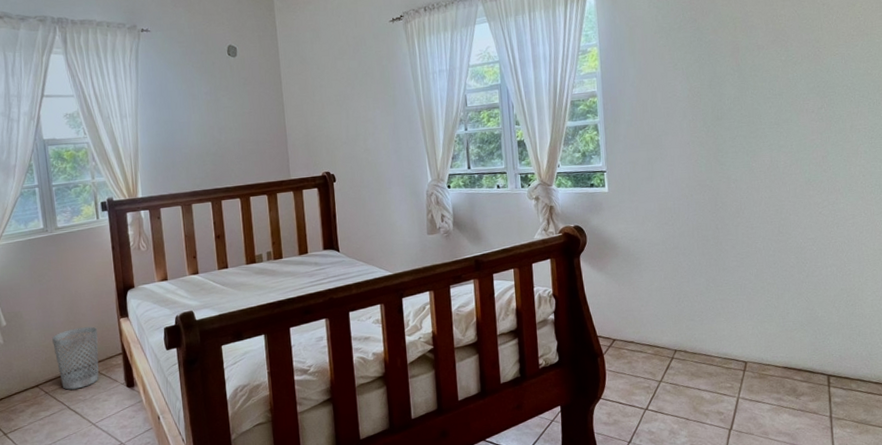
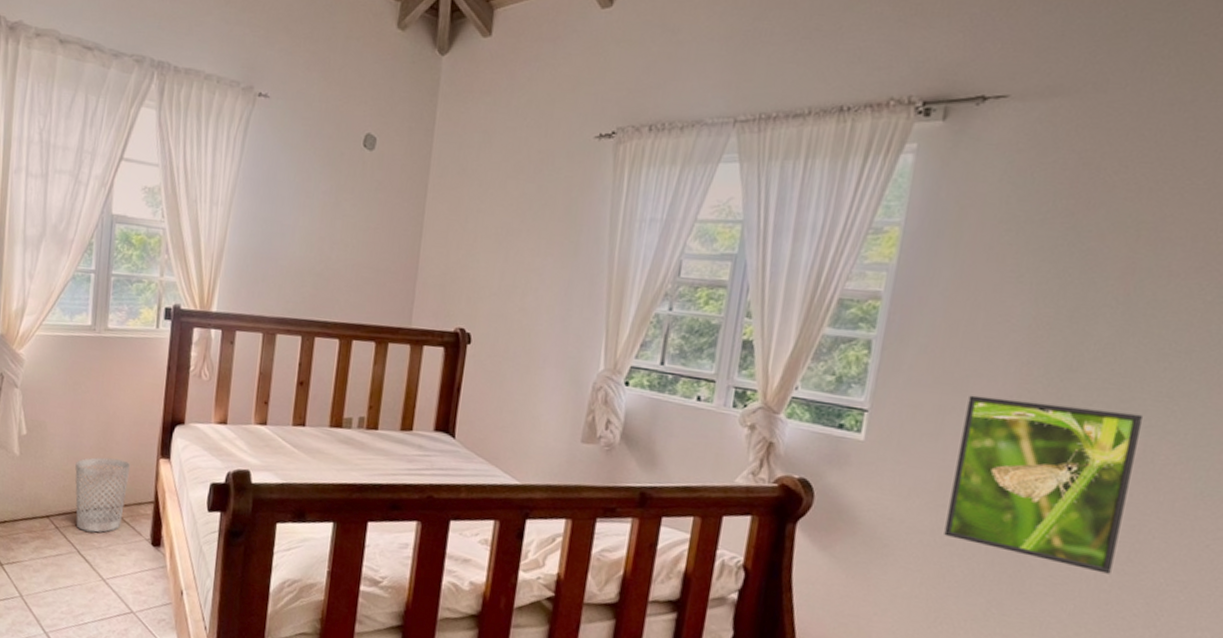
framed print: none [664,138,772,245] -> present [944,395,1144,574]

